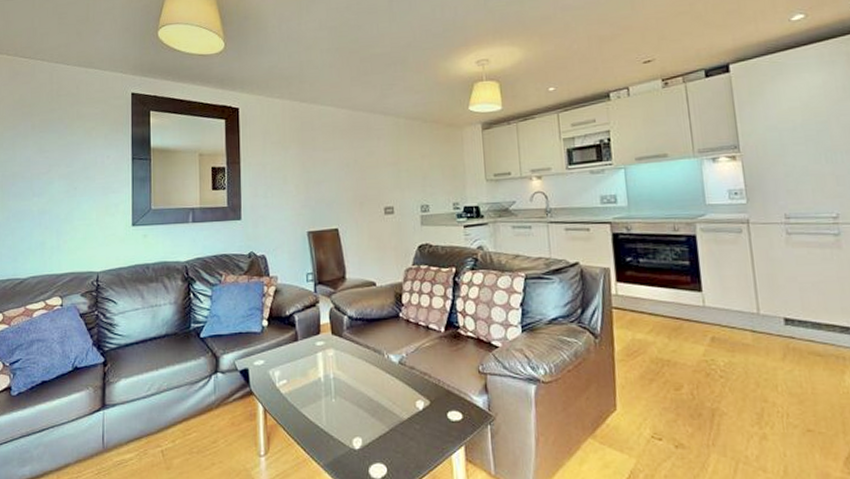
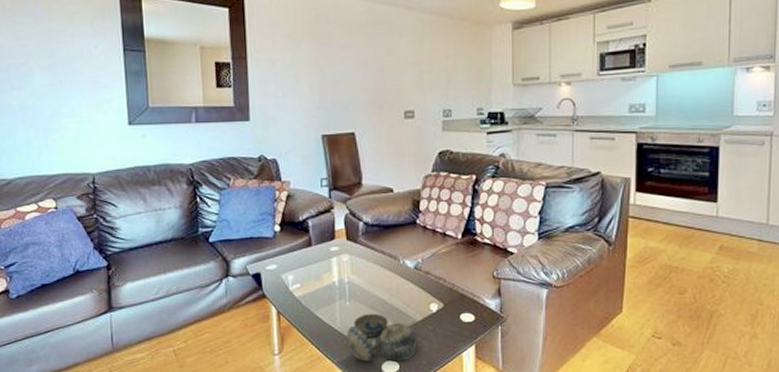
decorative bowl: none [332,411,404,464] -> present [346,313,417,362]

